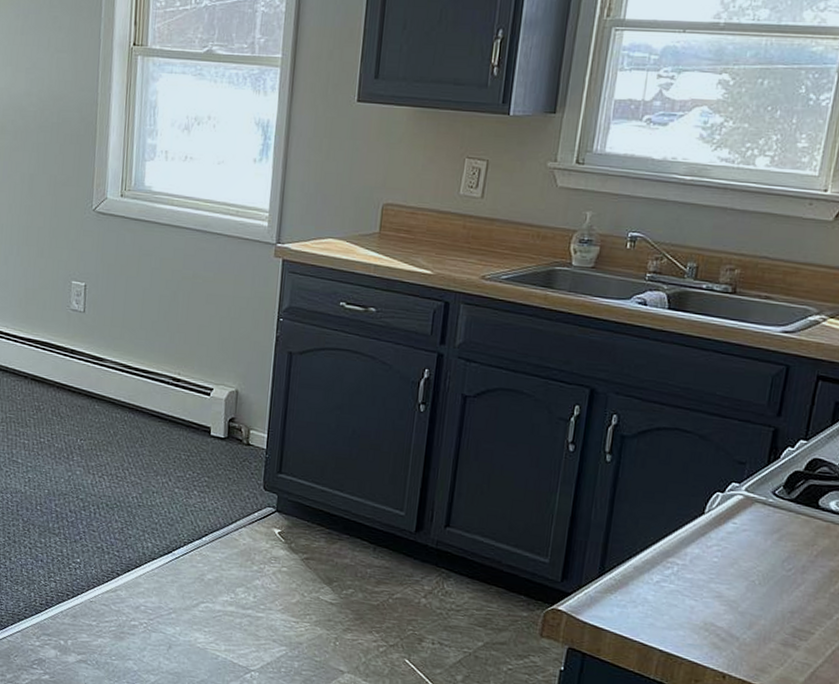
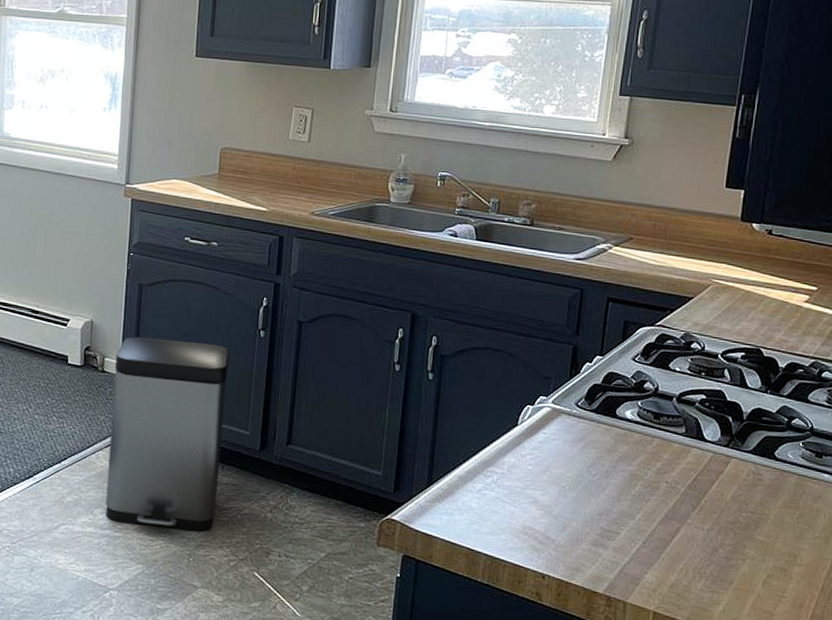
pedal bin: none [248,408,386,616] -> present [105,336,230,532]

